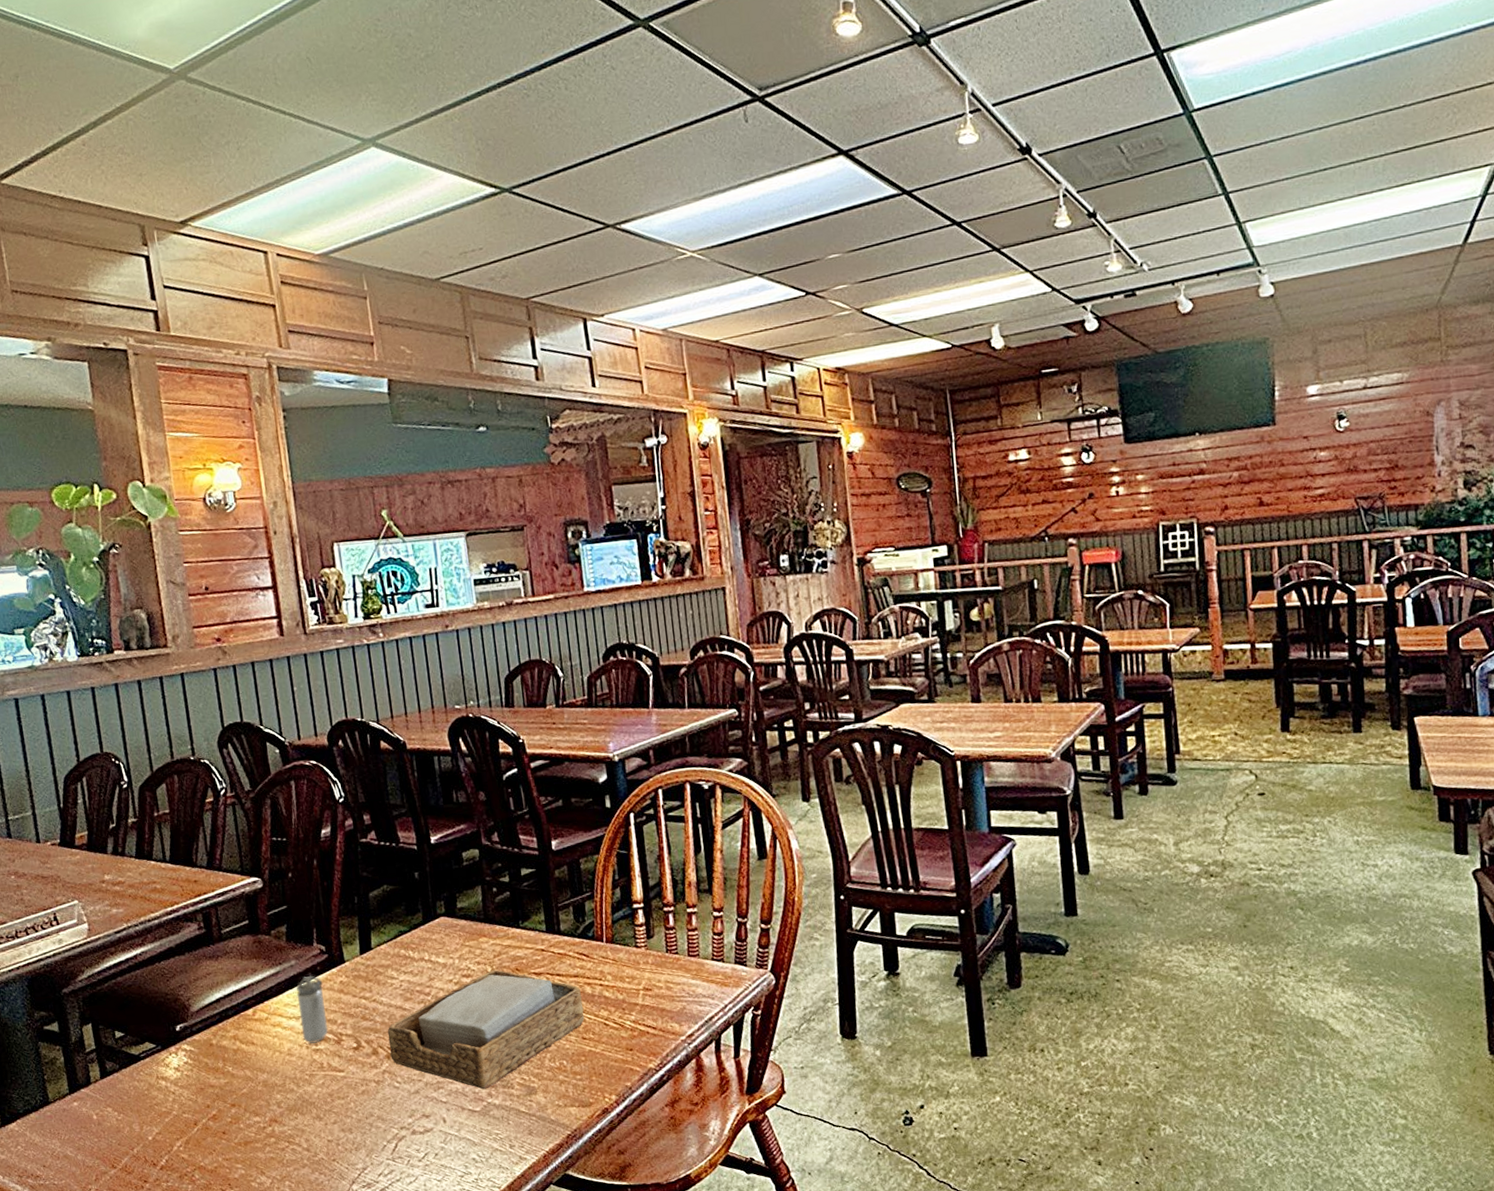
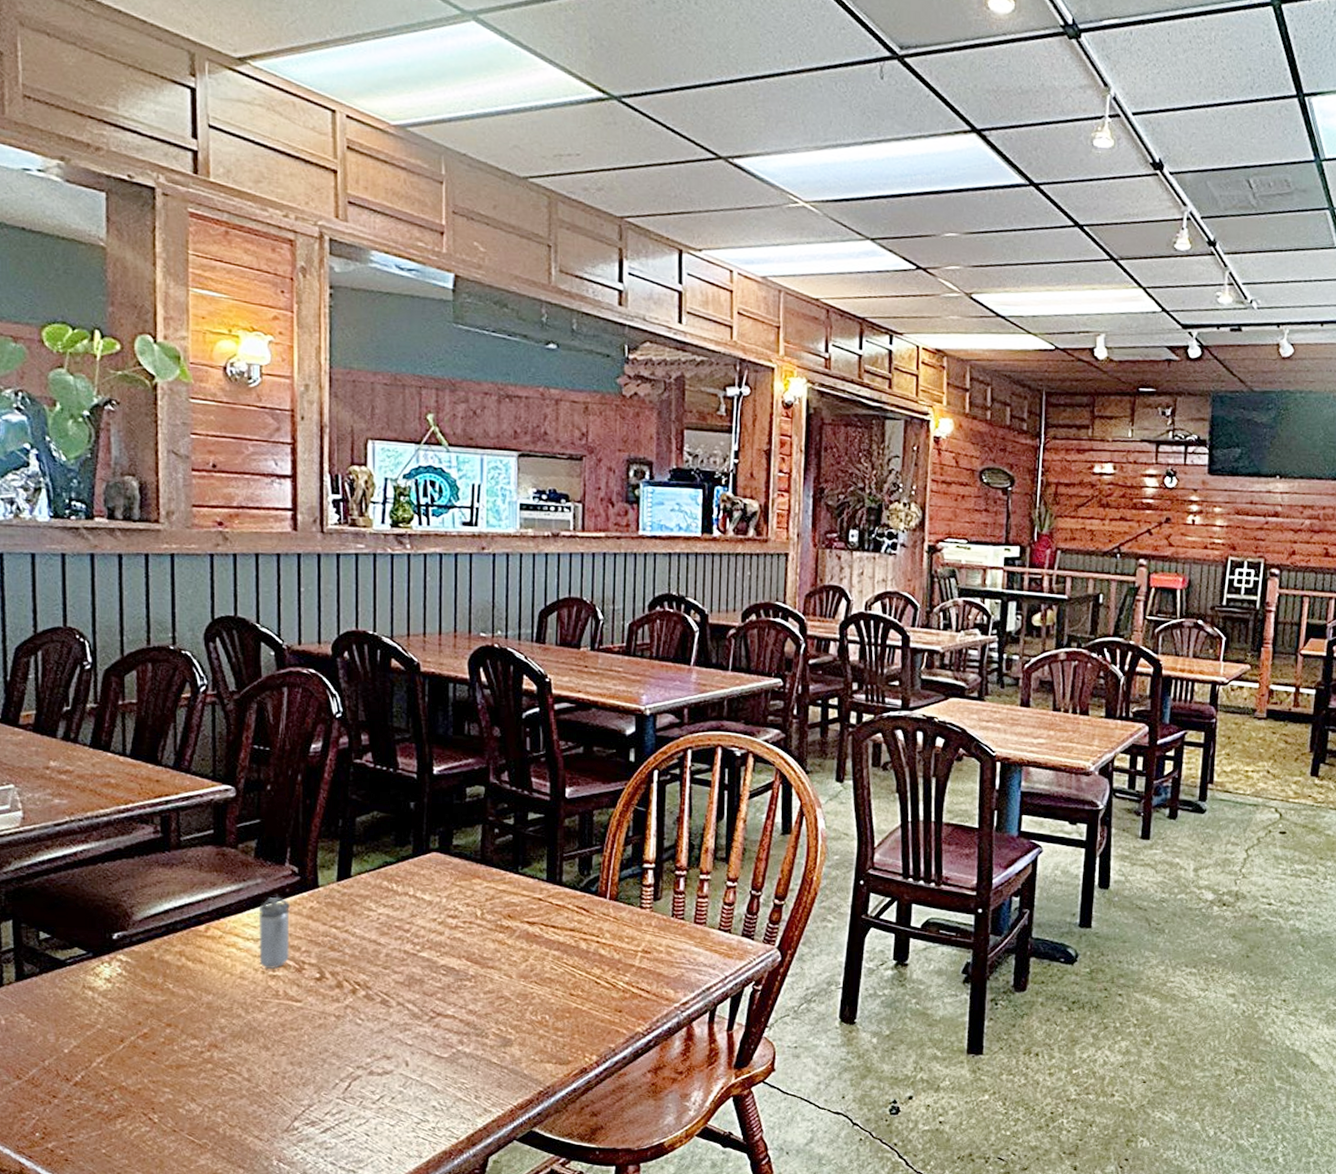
napkin holder: present [387,970,585,1090] -> none [356,914,576,1036]

